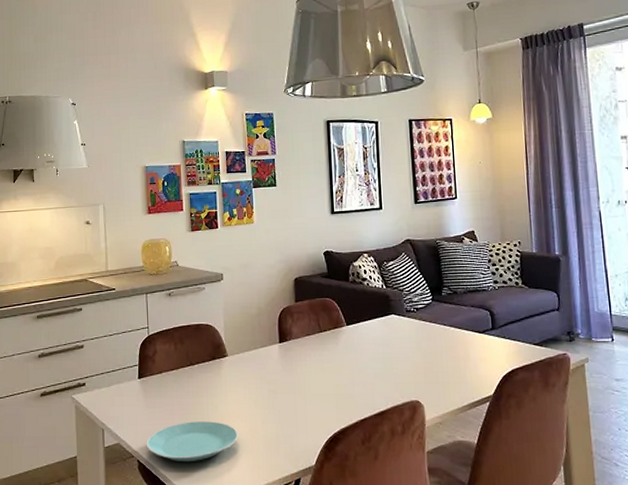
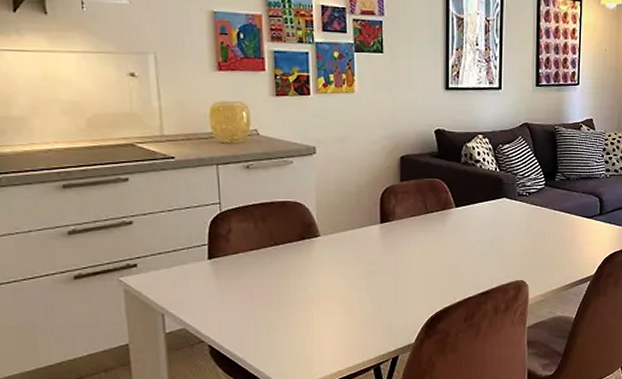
plate: present [146,421,238,462] -> none [219,303,331,345]

